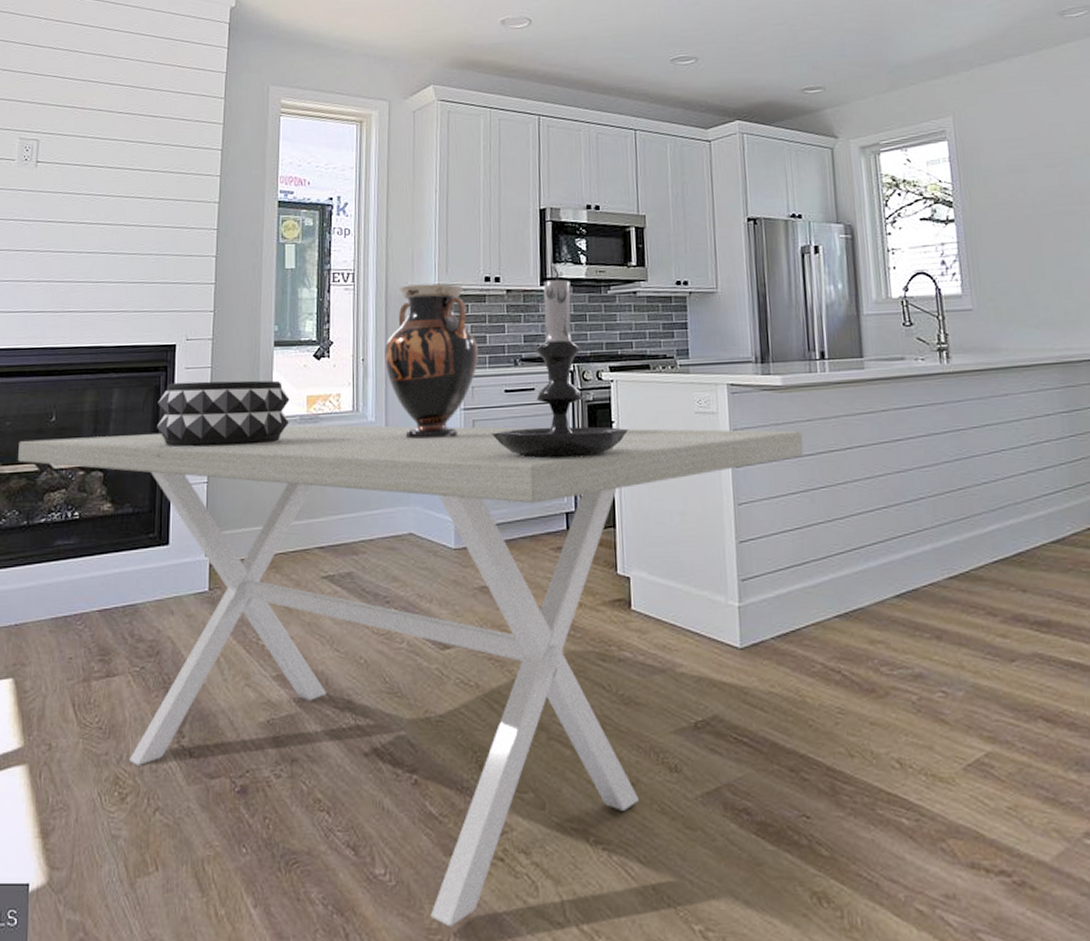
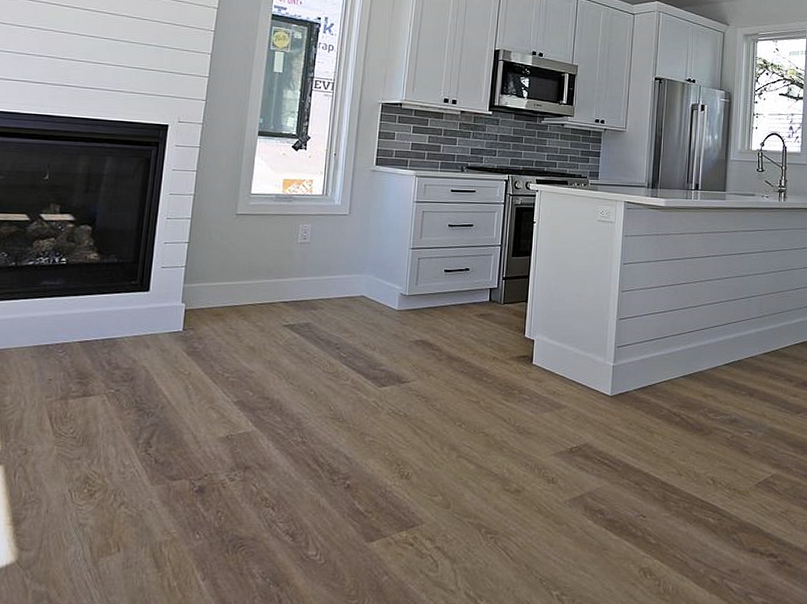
dining table: present [18,425,804,927] -> none [10,193,676,594]
decorative bowl: present [156,380,290,448] -> none [144,157,268,215]
vase: present [384,283,479,439] -> none [353,98,433,224]
candle holder: present [491,268,629,459] -> none [436,98,546,247]

